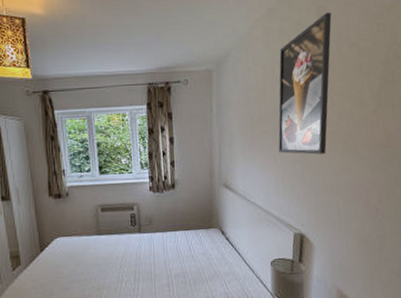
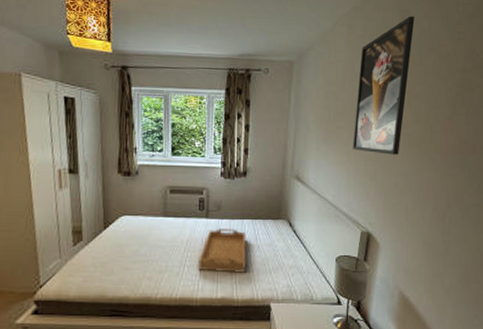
serving tray: none [135,241,183,285] -> present [198,228,247,274]

